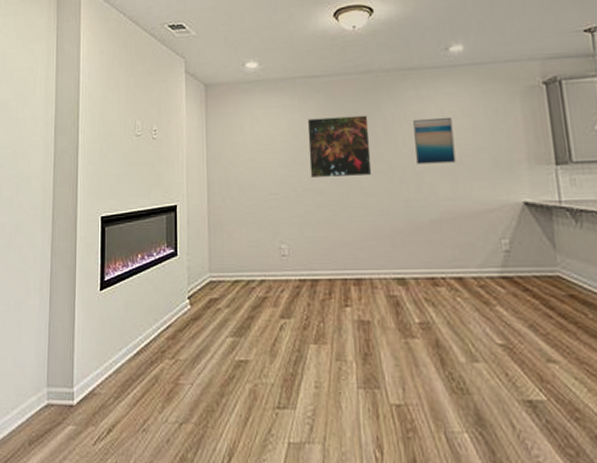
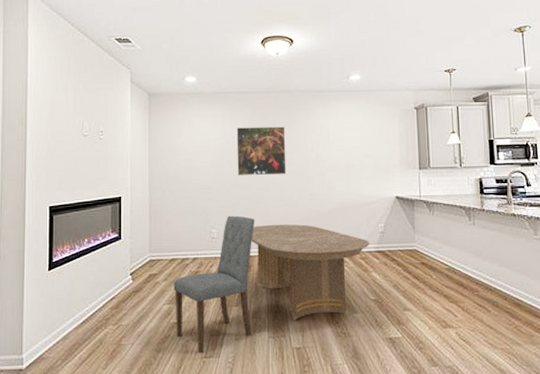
dining chair: none [237,227,336,401] -> present [173,215,255,353]
dining table: none [330,239,491,368] -> present [251,224,370,321]
wall art: present [413,117,456,165] -> none [320,130,350,167]

